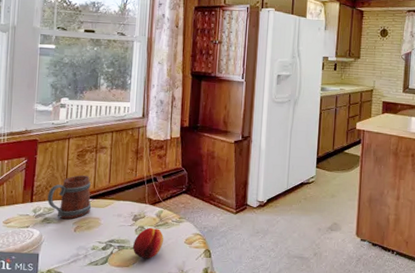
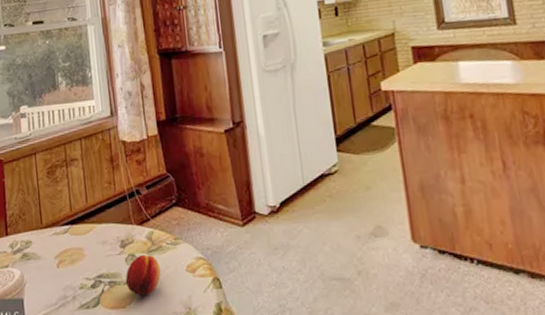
mug: present [47,175,92,220] -> none [22,196,72,254]

